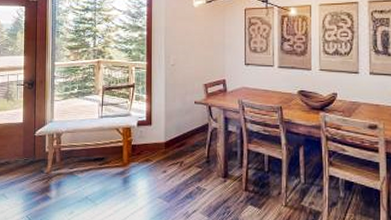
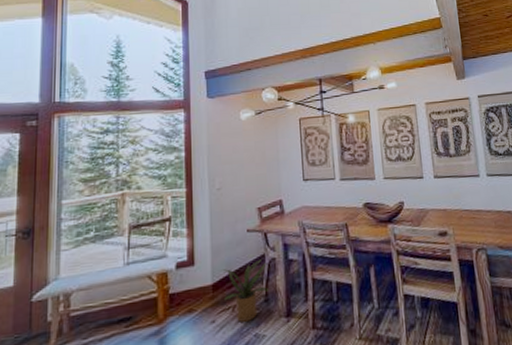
house plant: none [172,127,210,176] -> present [221,259,268,322]

